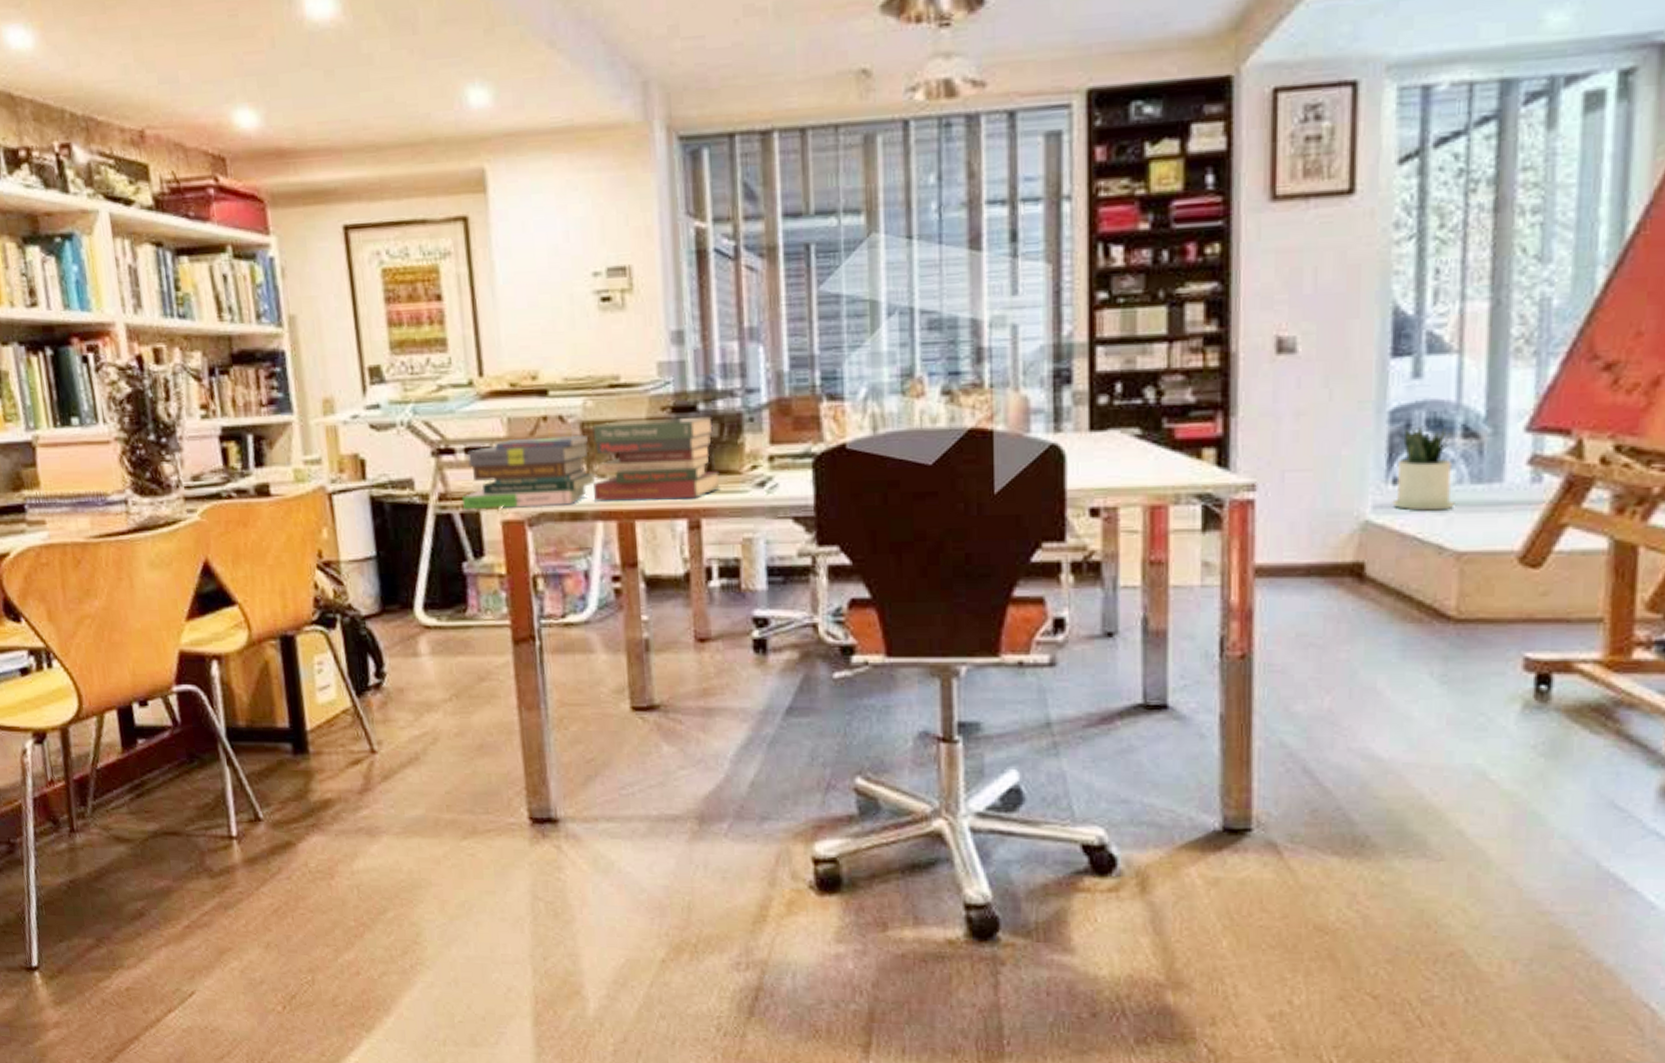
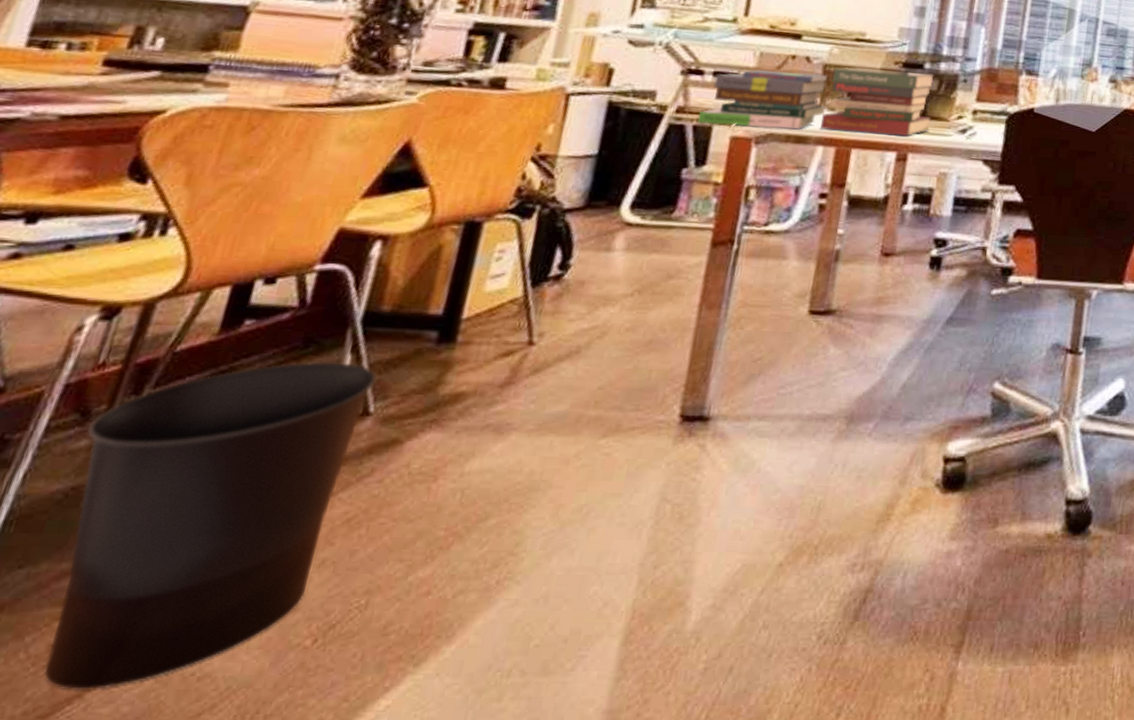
waste bin: none [62,774,264,1033] -> present [45,361,377,688]

